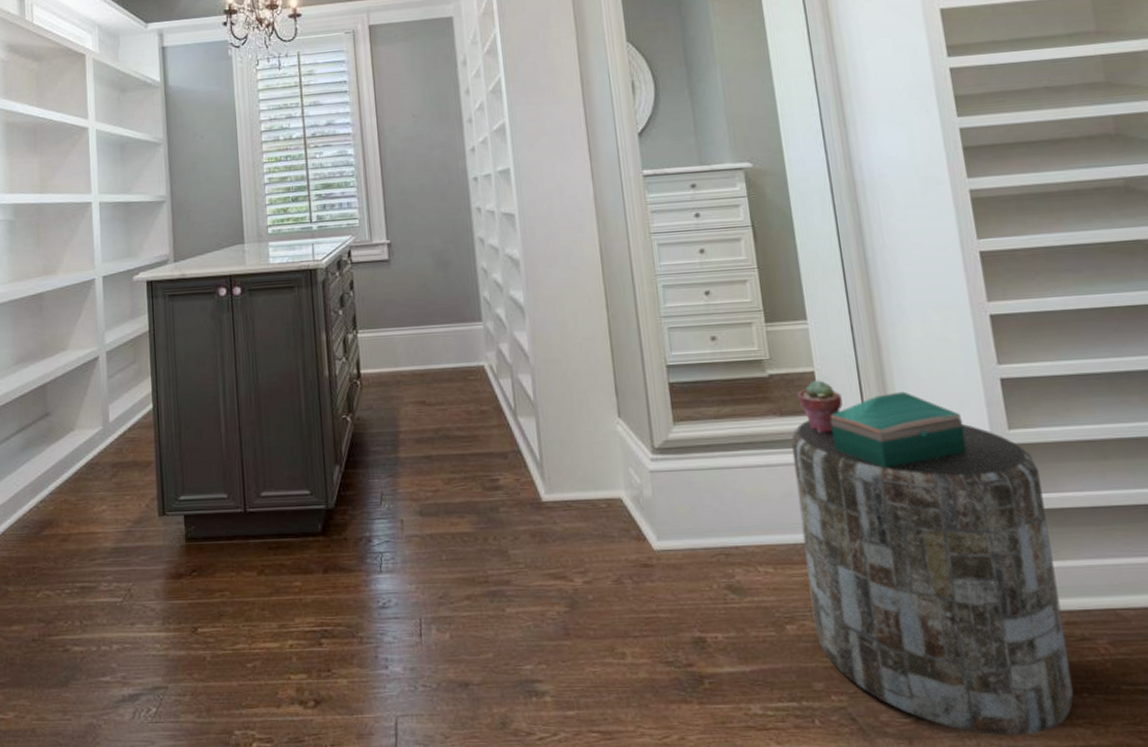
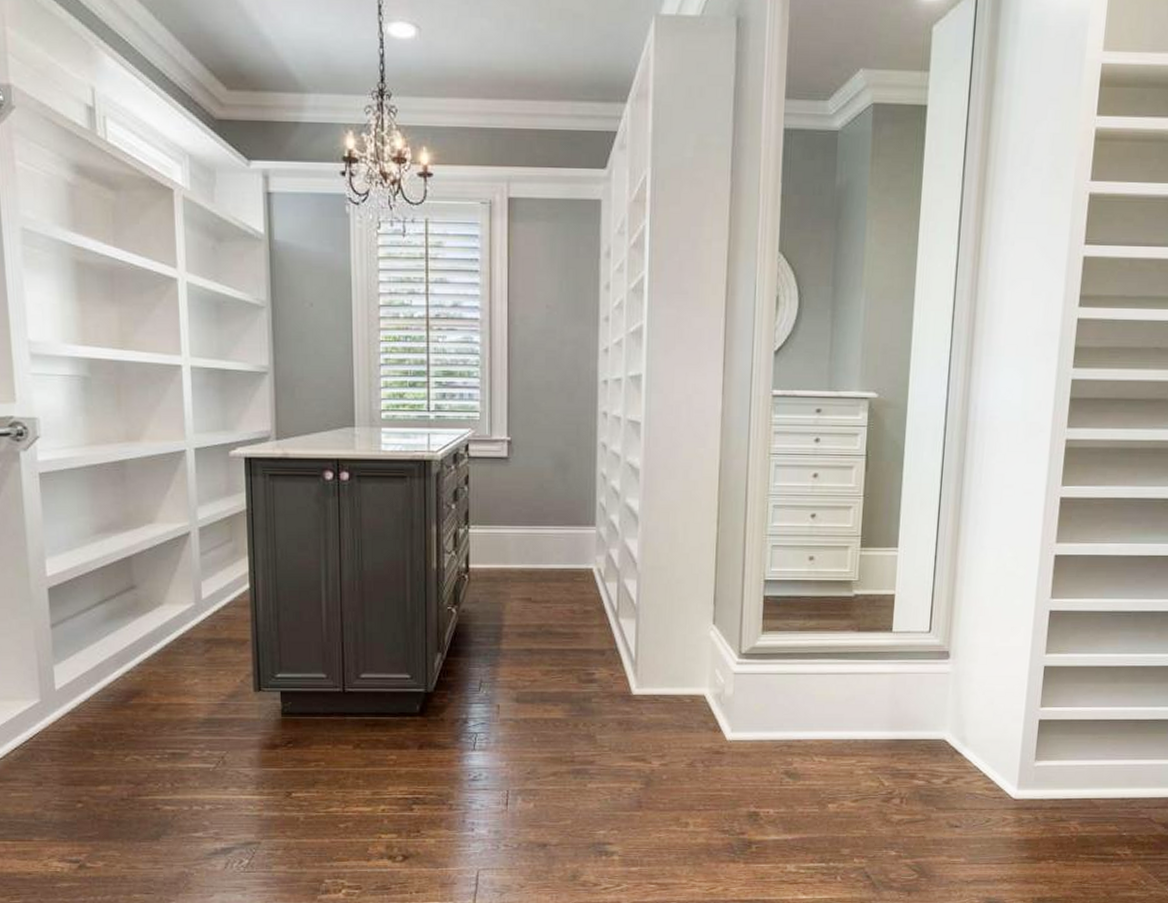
side table: present [790,421,1074,736] -> none [851,637,1062,890]
potted succulent: present [797,380,843,434] -> none [876,602,914,649]
jewelry box: present [830,391,968,468] -> none [898,616,1010,680]

